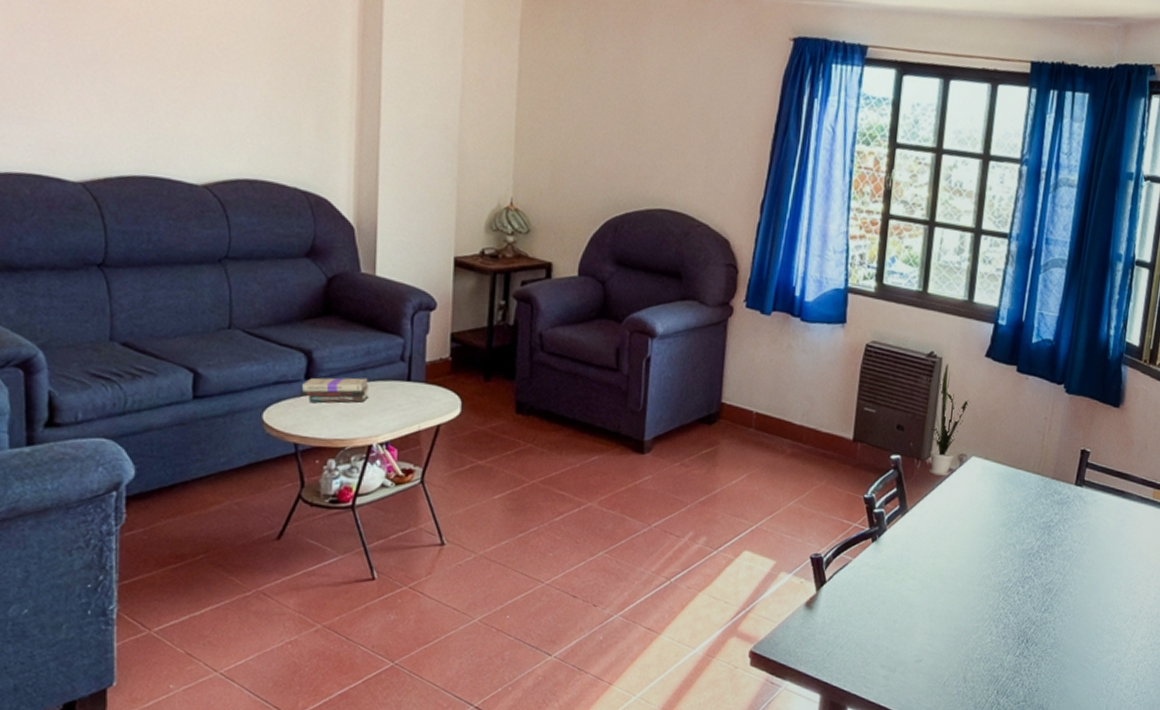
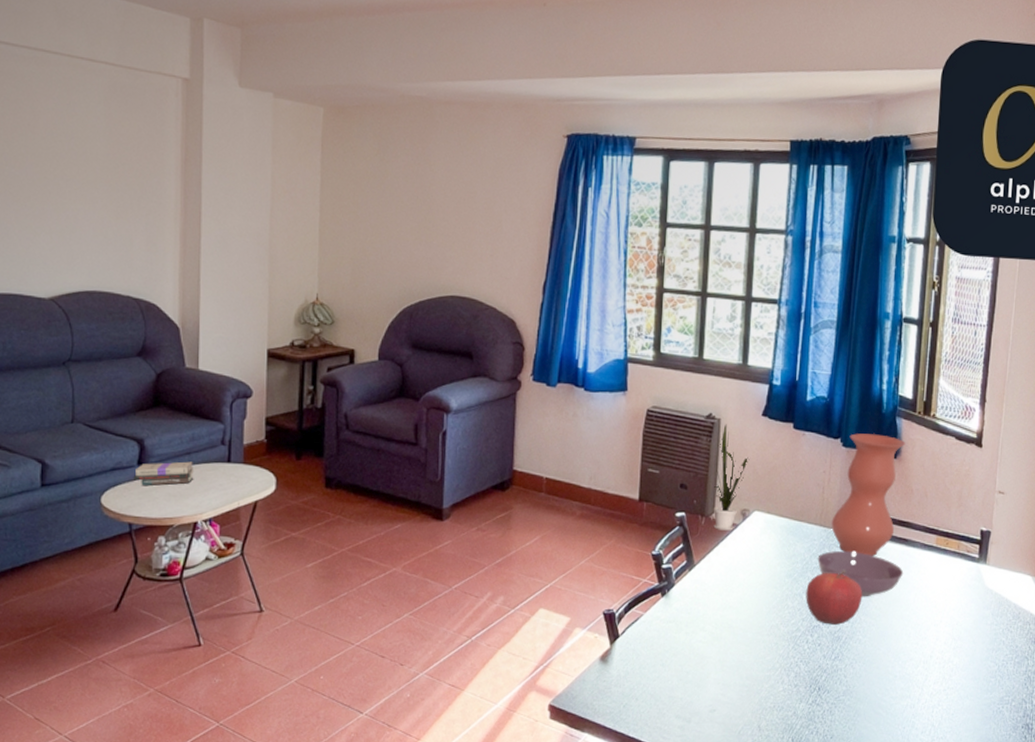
fruit: none [1019,520,1077,577] -> present [806,570,863,625]
bowl: none [1033,501,1119,549] -> present [817,551,904,597]
vase: none [1049,379,1130,508] -> present [831,433,906,556]

